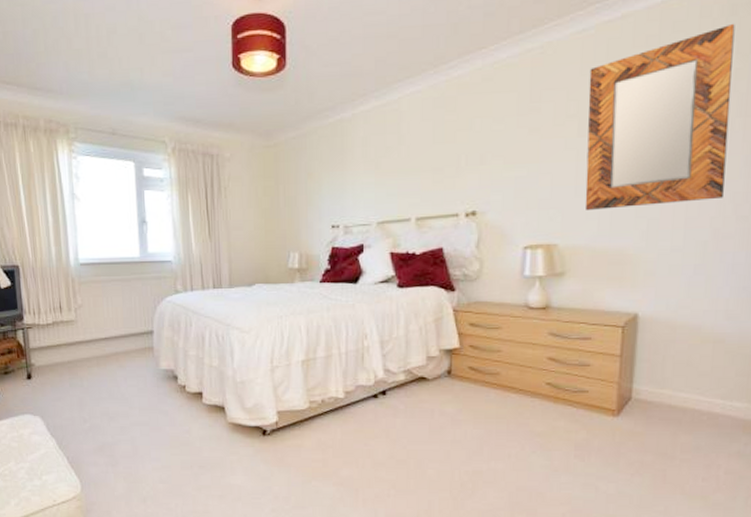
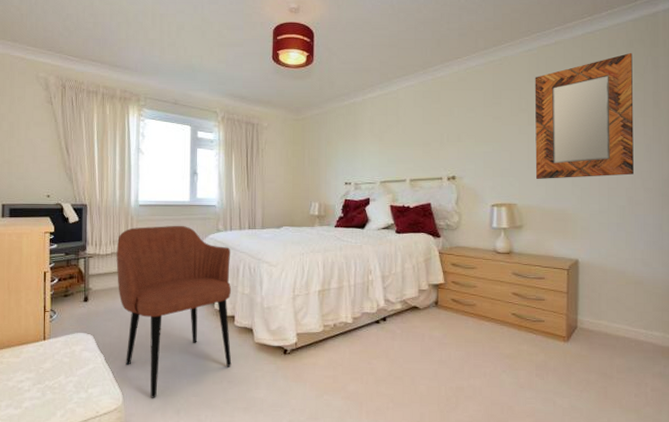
armchair: none [58,286,202,485] -> present [116,225,232,398]

